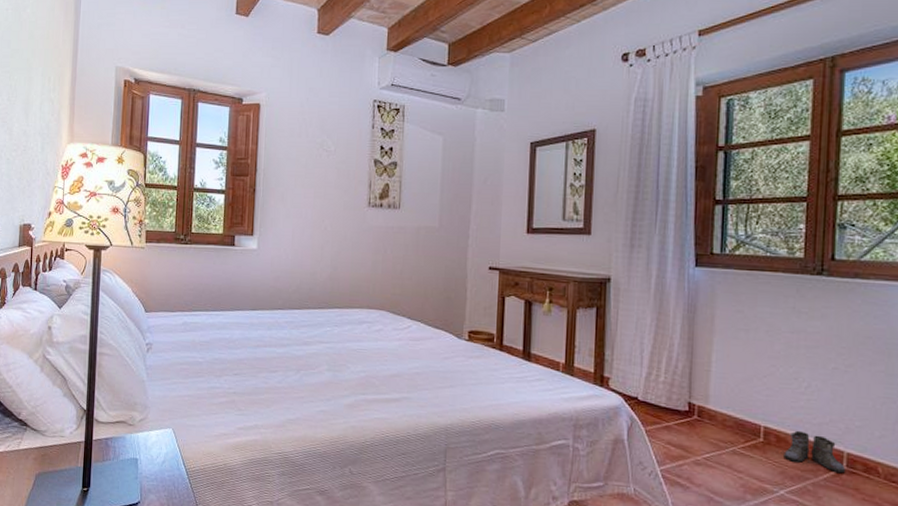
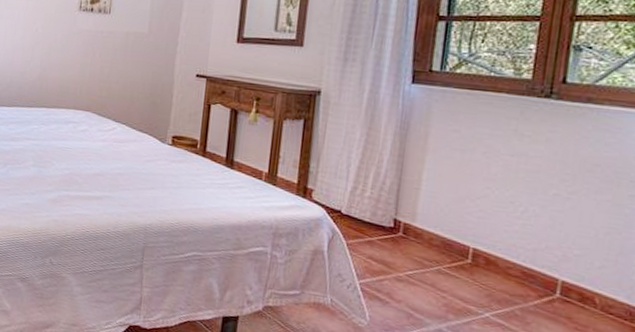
boots: present [783,430,846,474] -> none [492,254,560,301]

